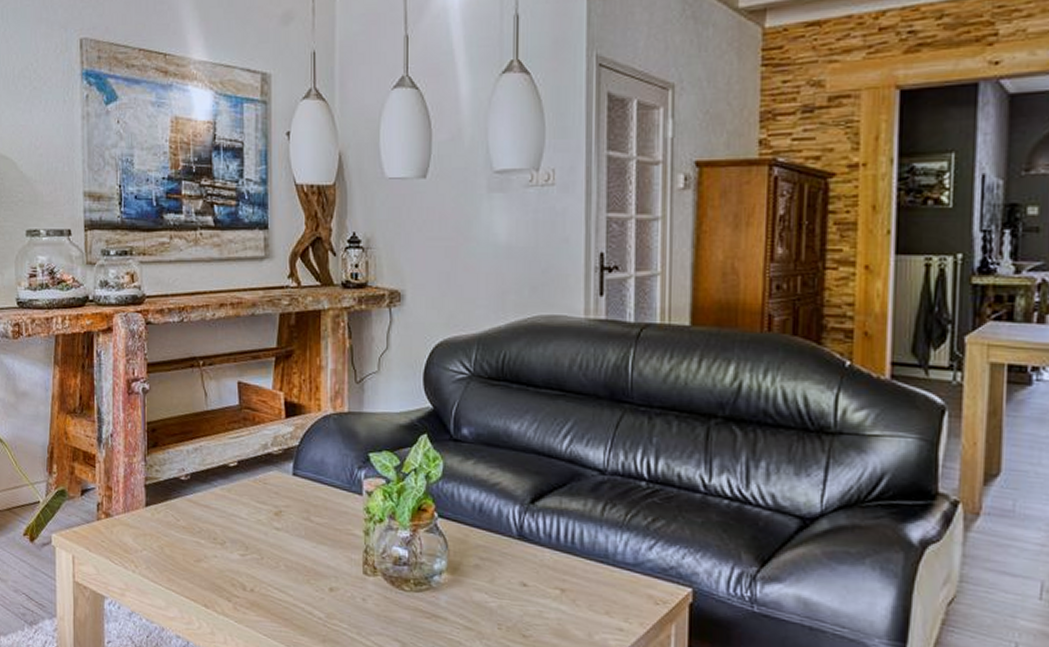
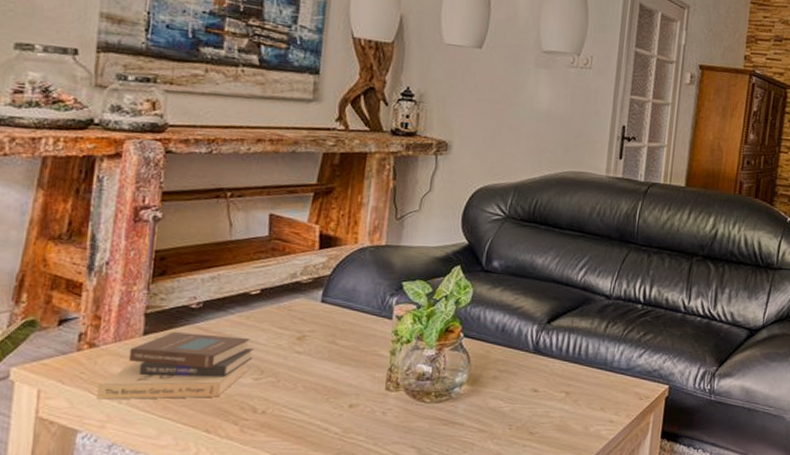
books: none [116,504,237,572] -> present [97,332,253,400]

